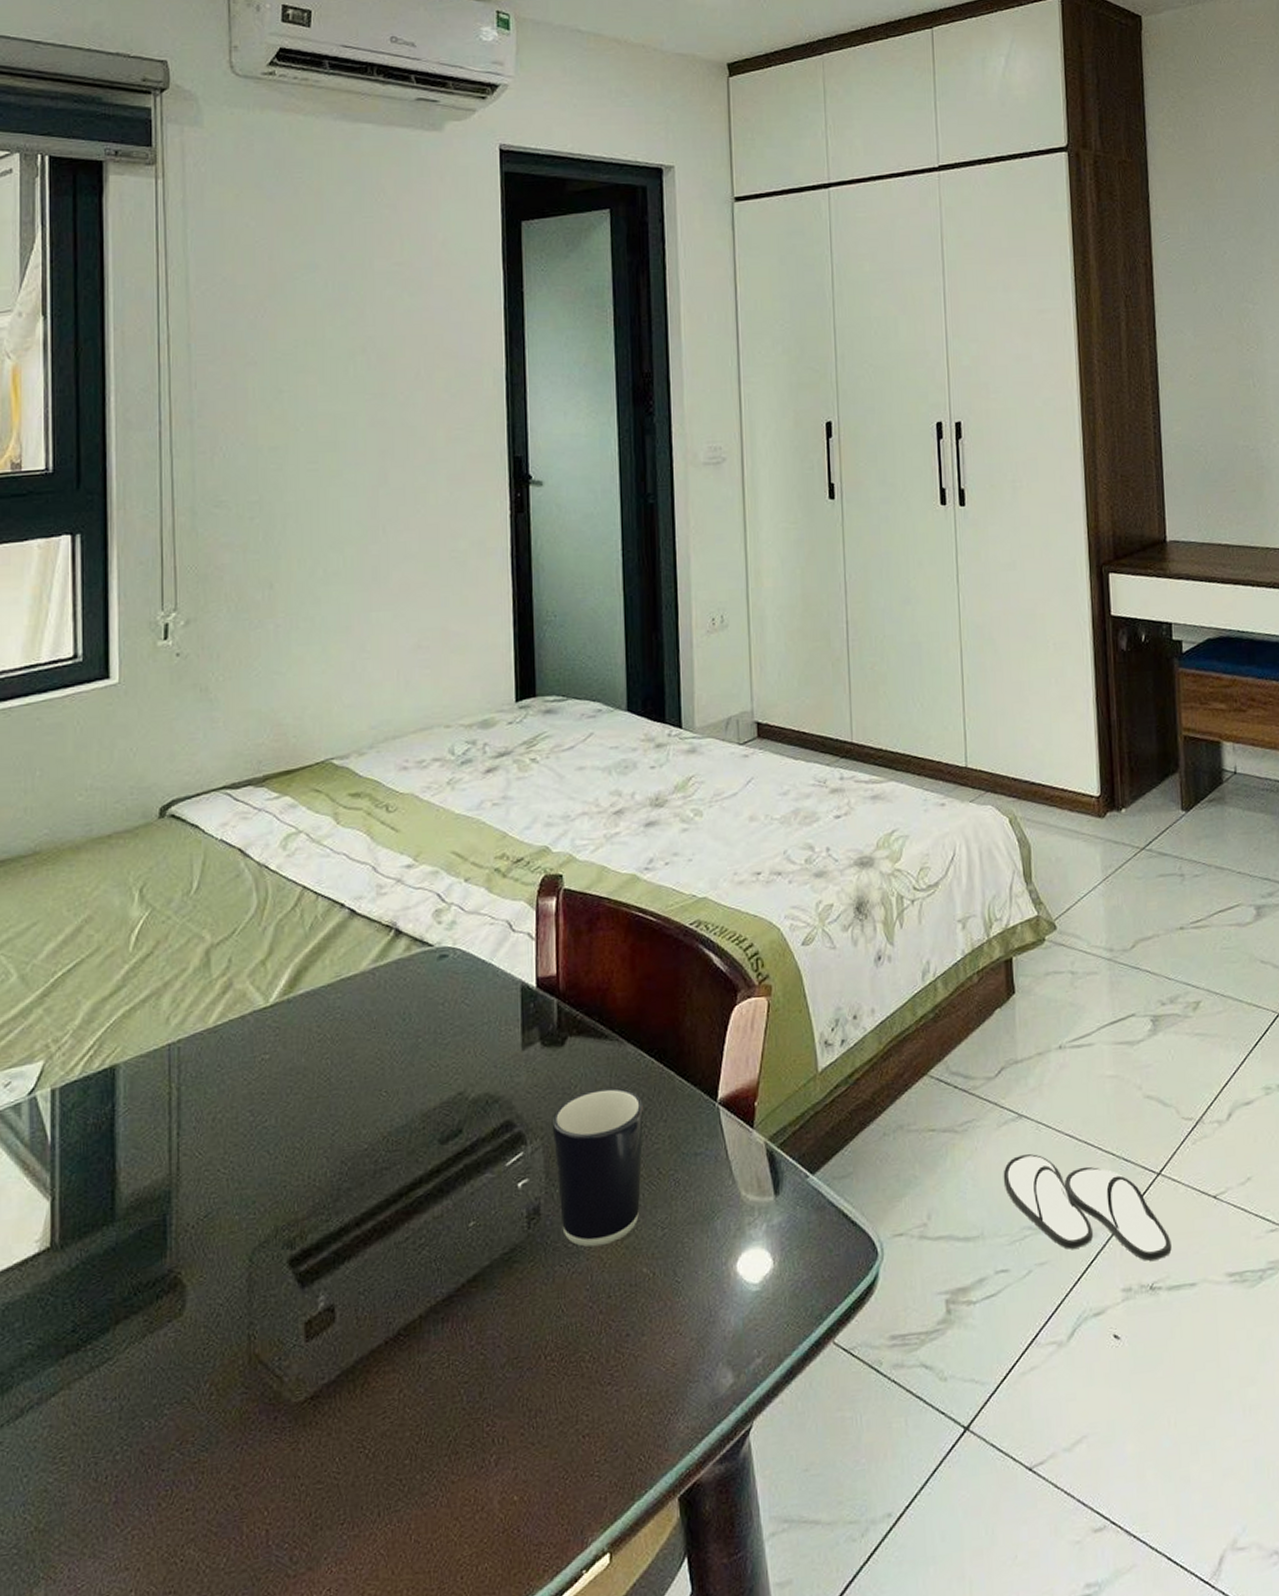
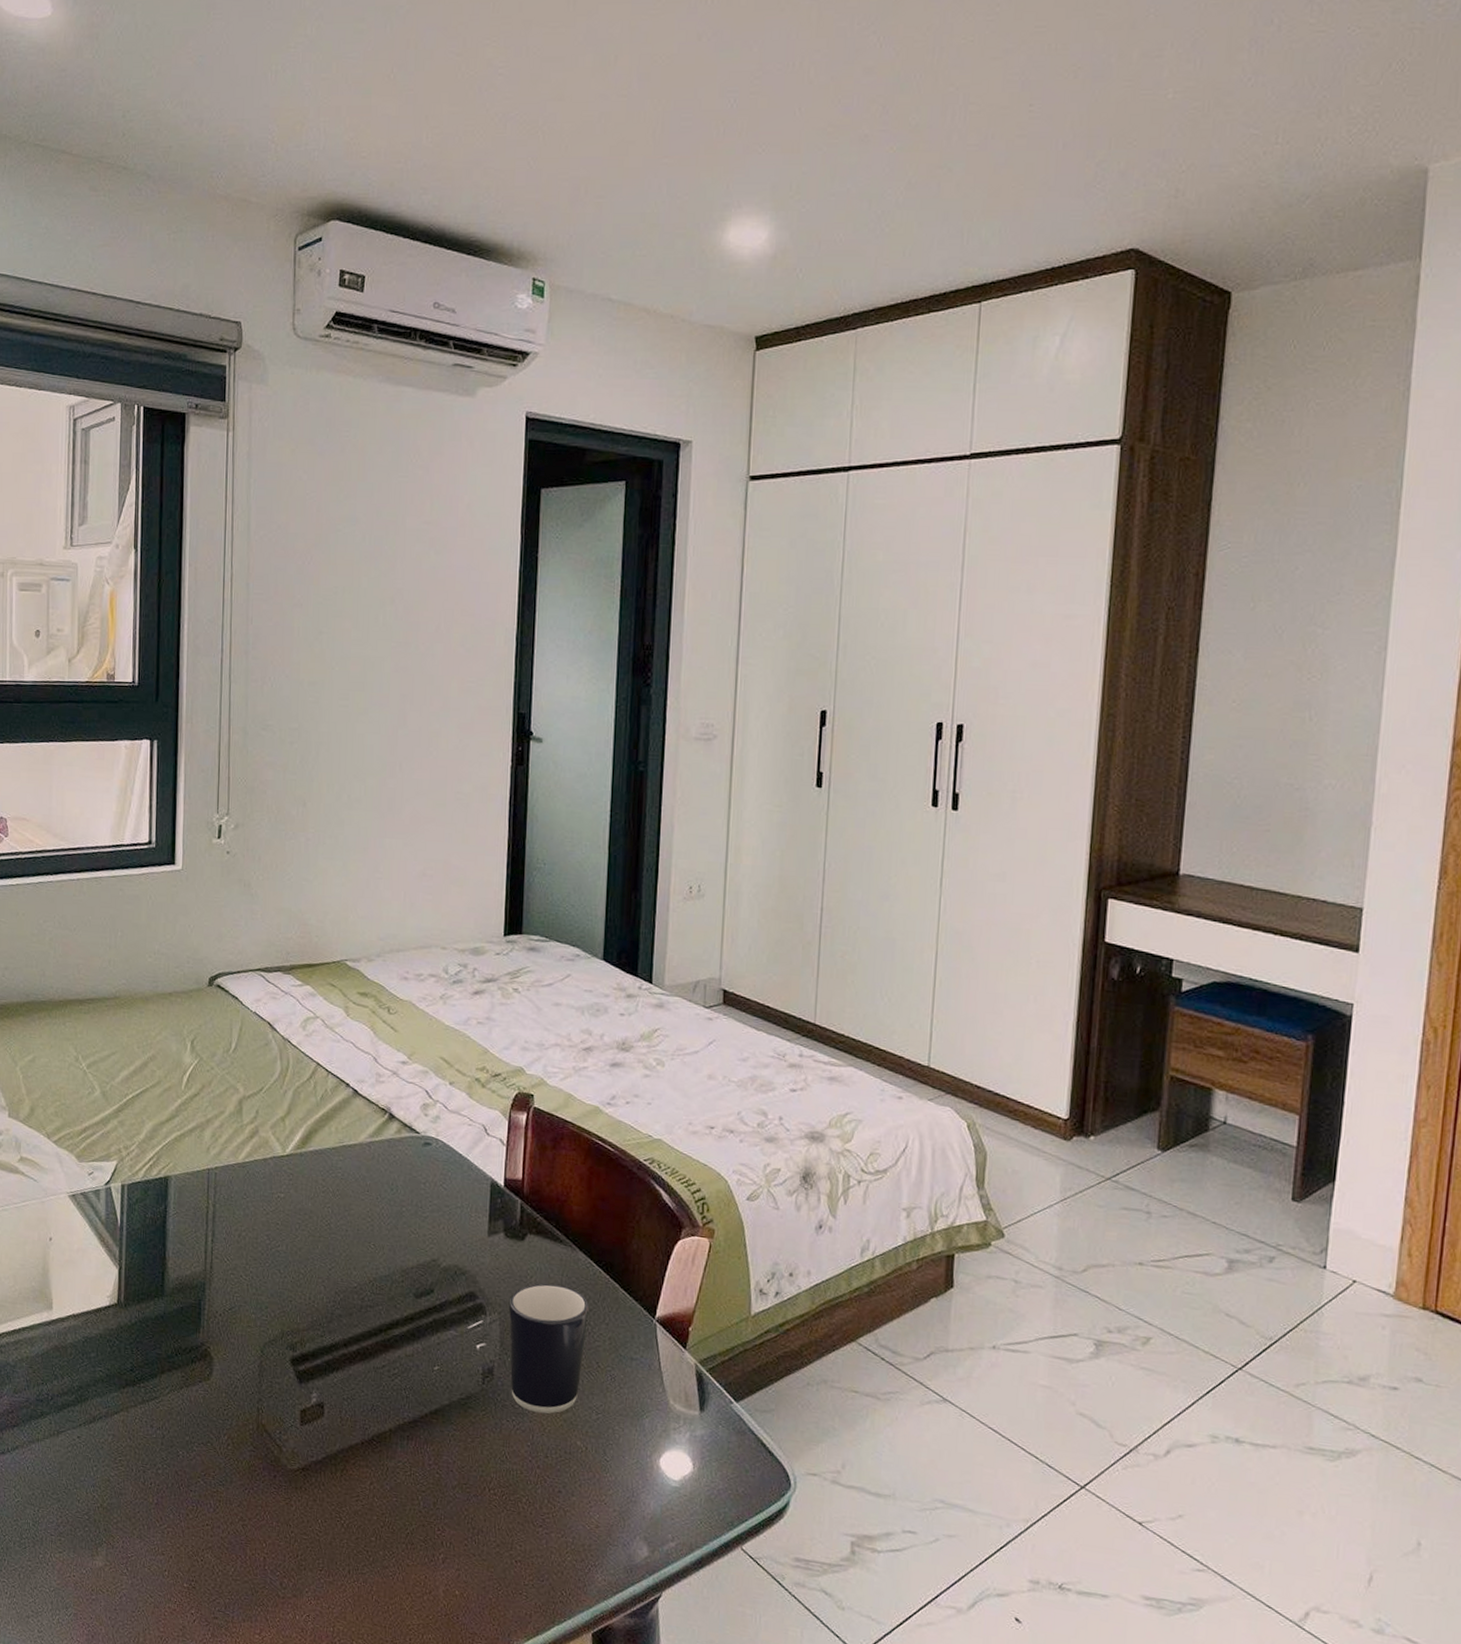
slippers: present [1003,1154,1172,1261] -> none [920,1435,1087,1565]

